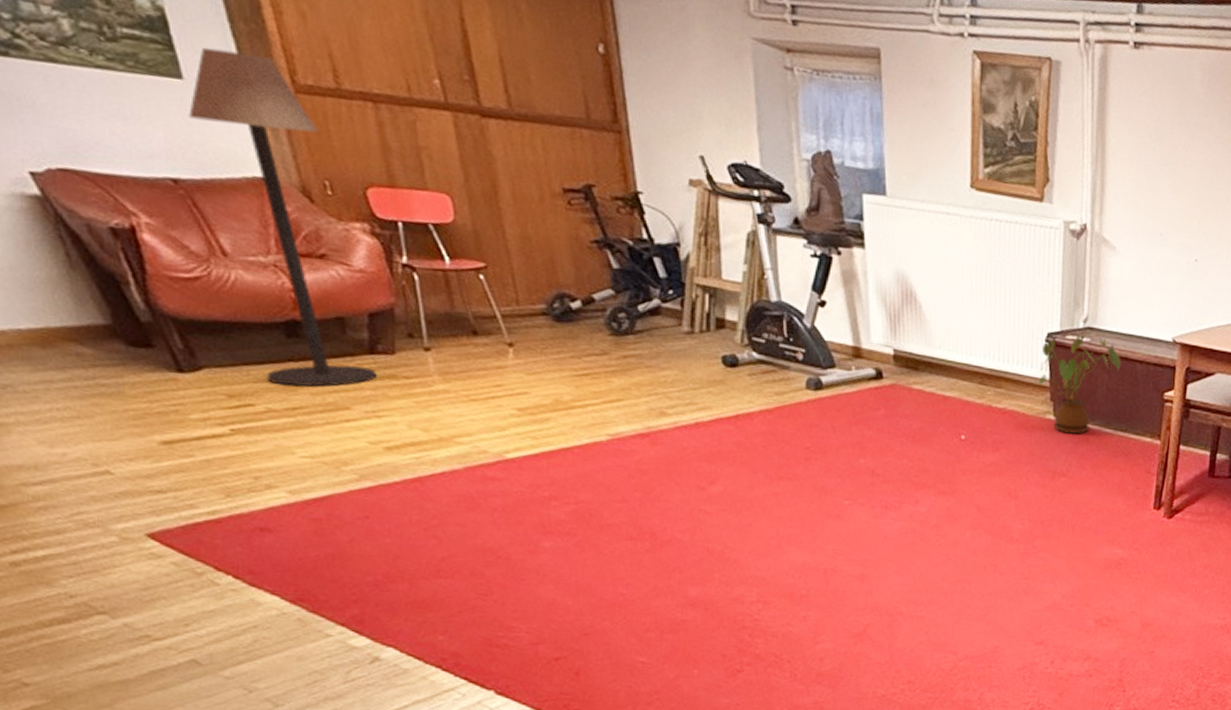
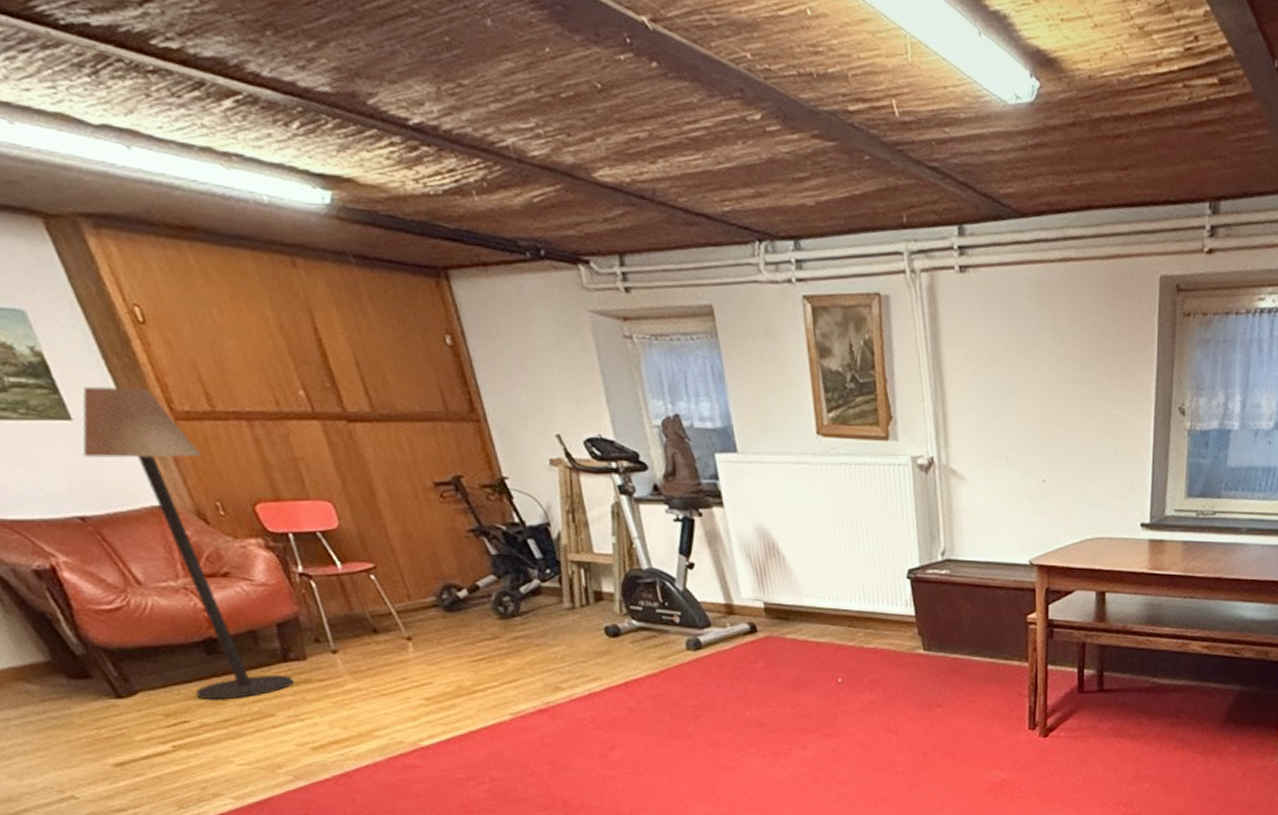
house plant: present [1037,335,1121,434] -> none [904,568,983,666]

